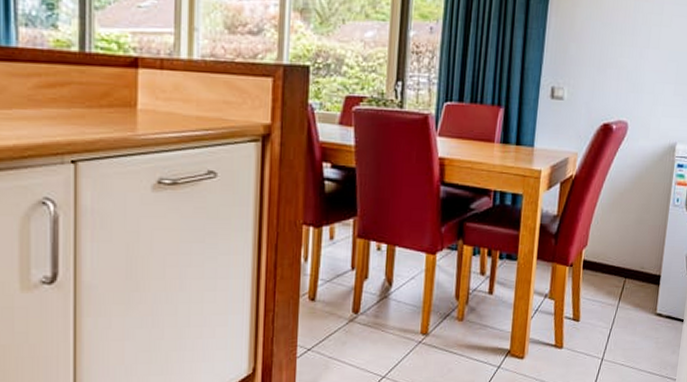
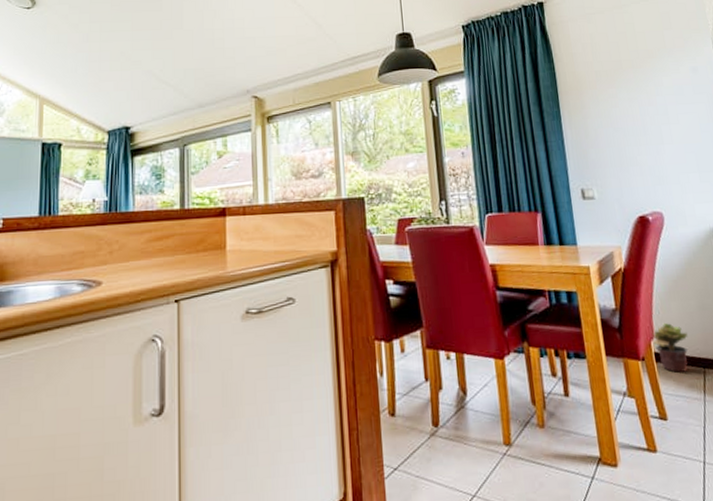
potted plant: none [584,232,619,280] -> present [652,322,688,373]

